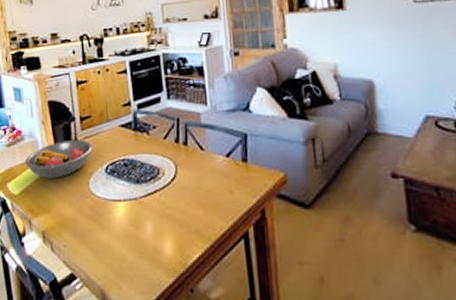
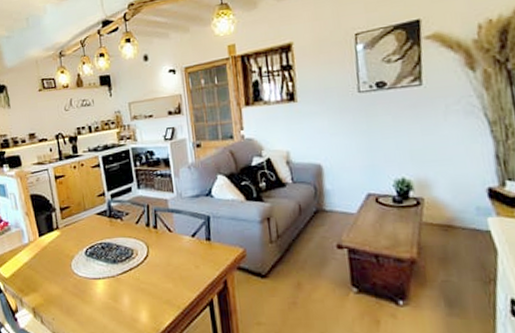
fruit bowl: present [25,139,92,178] -> none [13,227,73,262]

